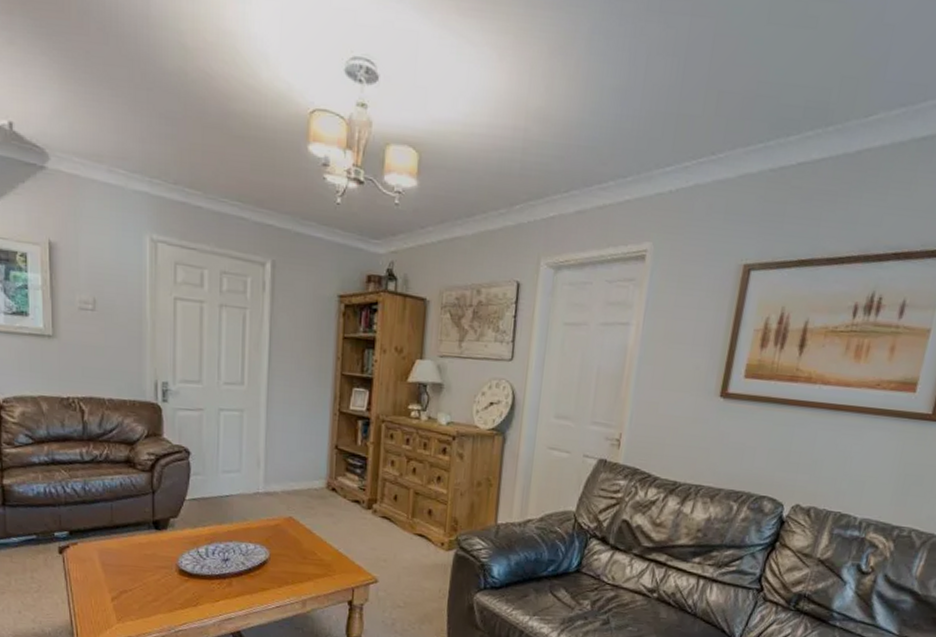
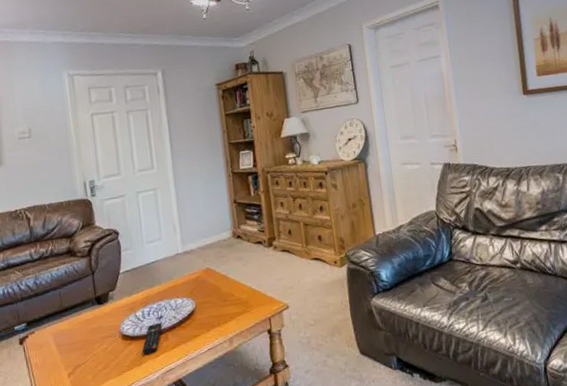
remote control: none [199,565,228,597] -> present [142,322,162,355]

